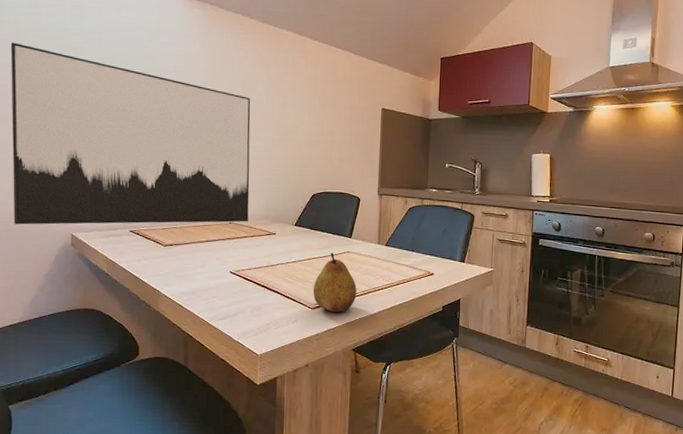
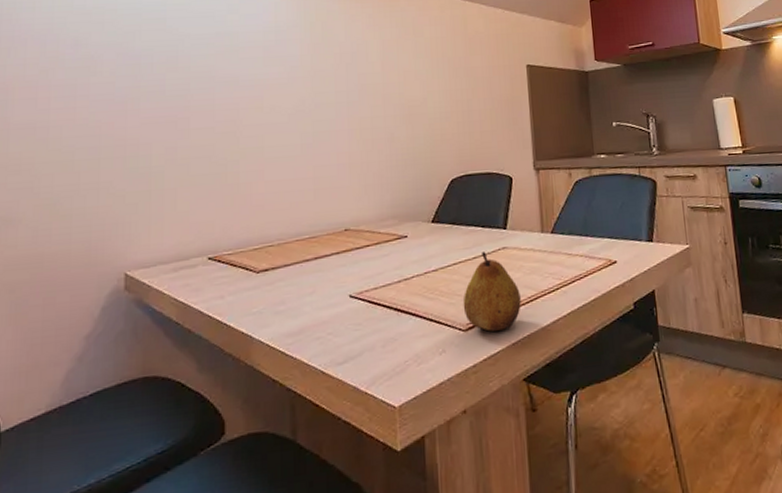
wall art: present [10,42,251,225] -> none [40,32,370,271]

